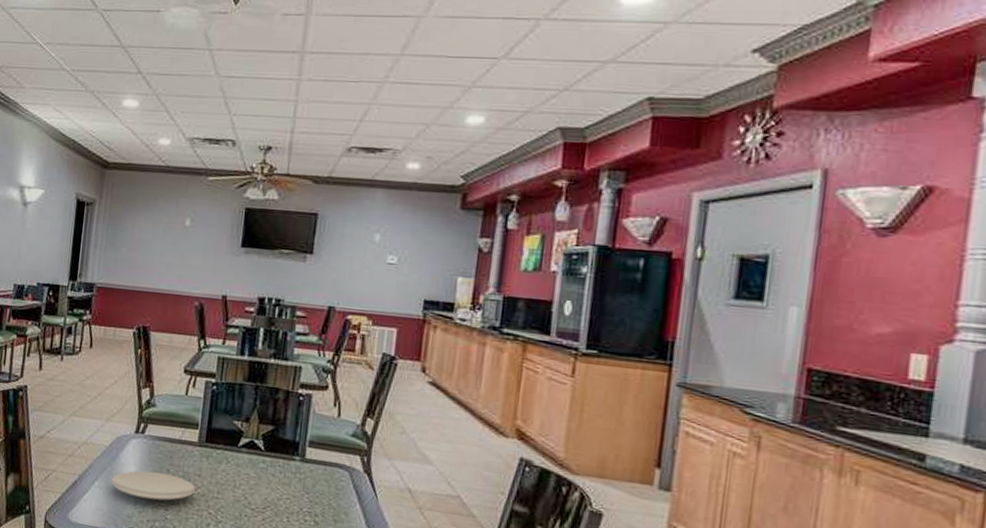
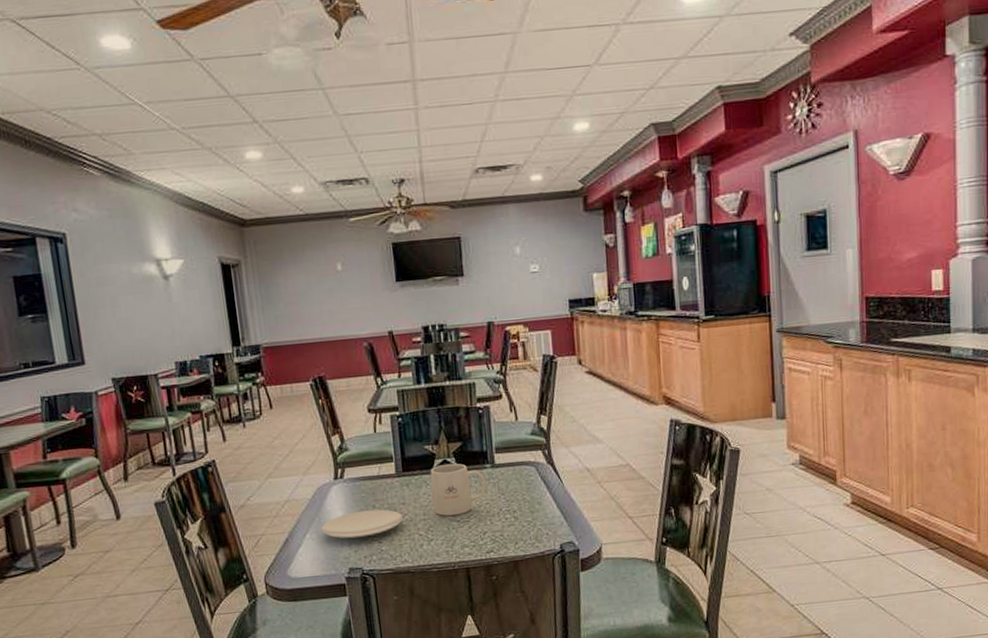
mug: none [229,444,292,503] -> present [430,463,487,516]

